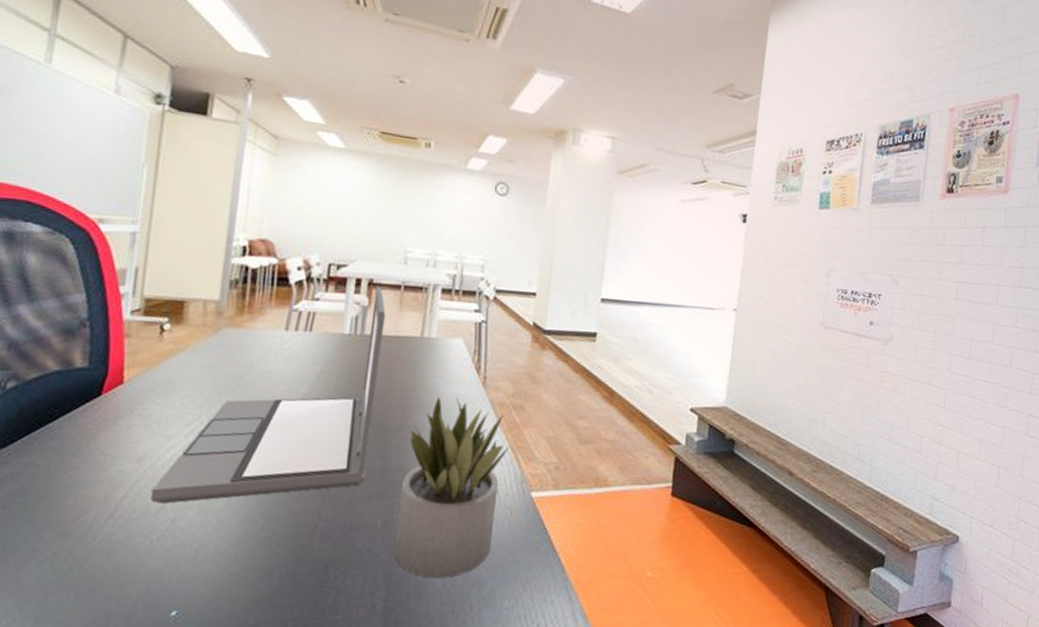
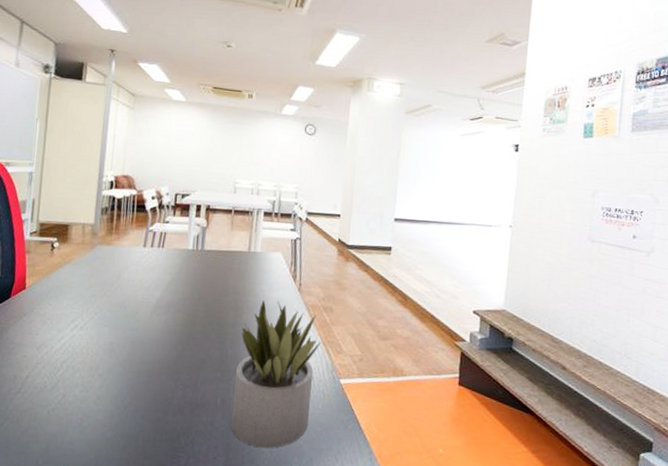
laptop: present [150,286,386,504] -> none [47,211,221,382]

